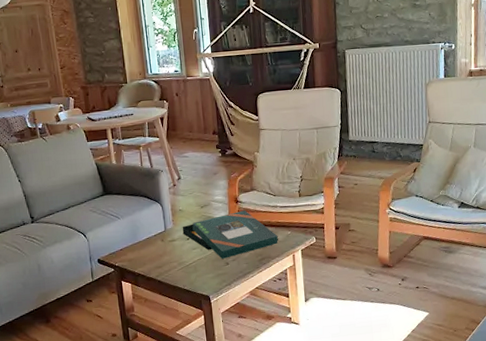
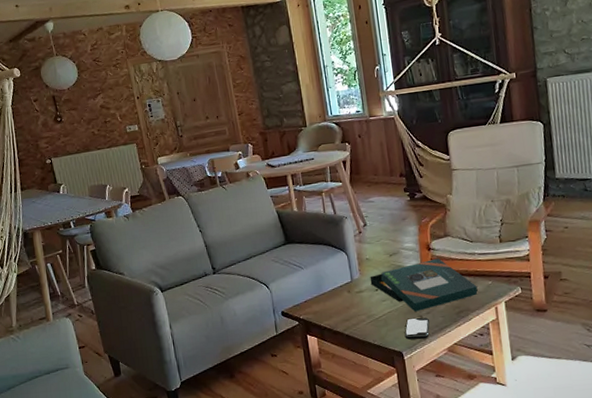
smartphone: none [212,264,235,285] -> present [404,317,430,340]

